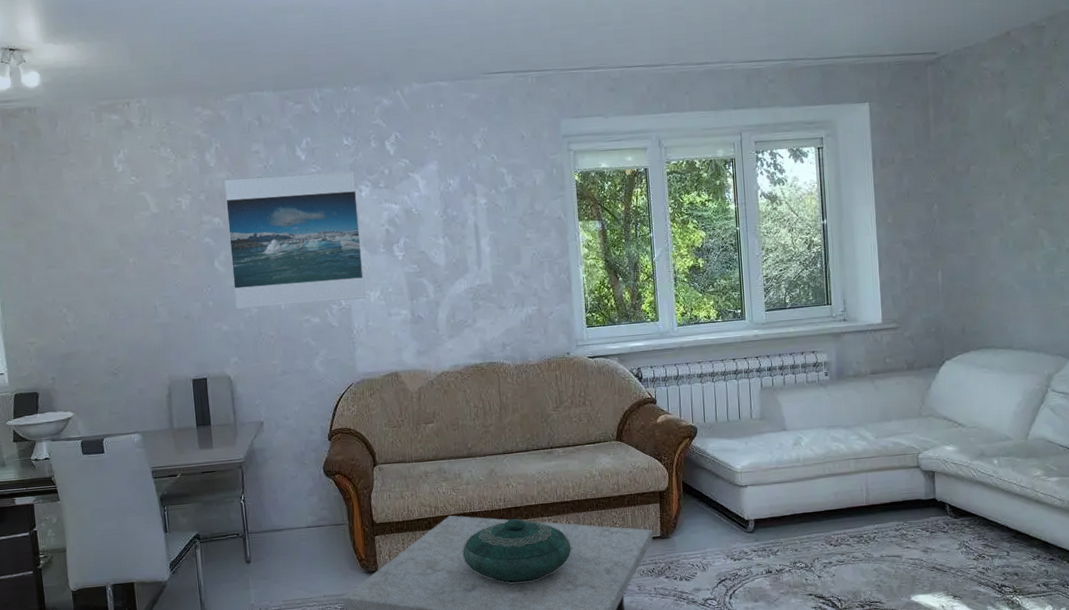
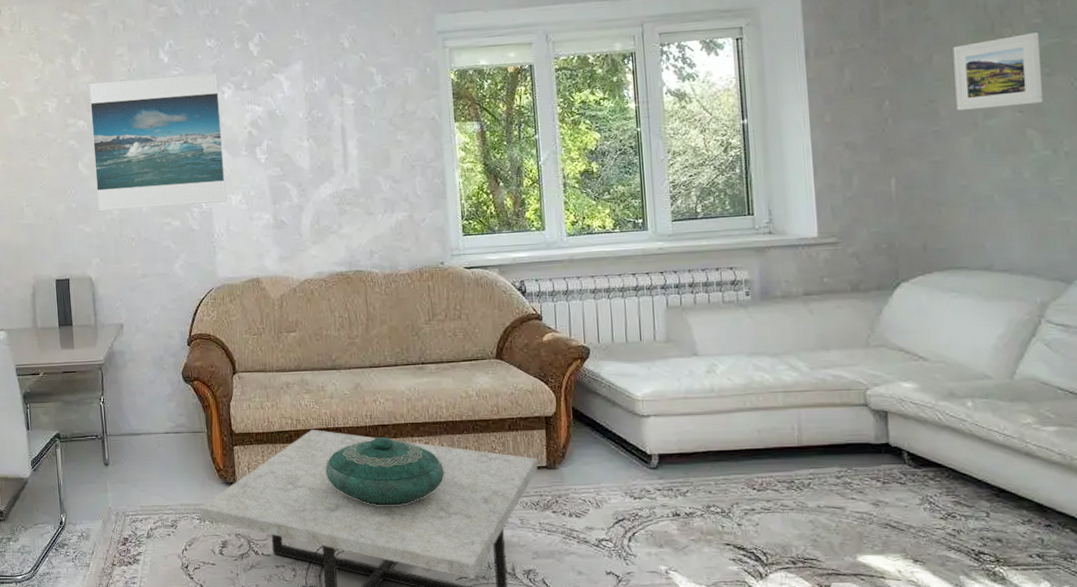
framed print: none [985,148,1051,213] -> present [952,32,1043,110]

